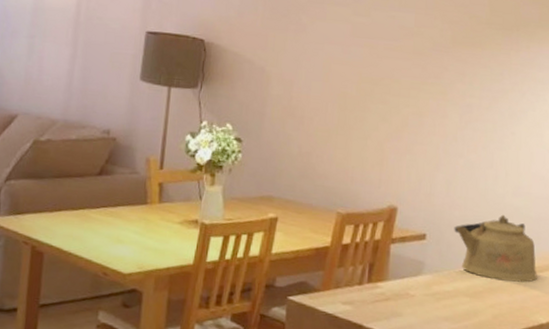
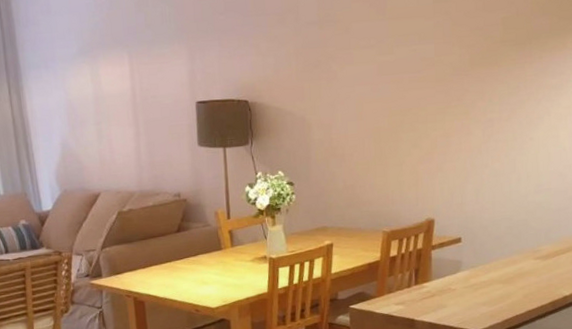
kettle: present [454,214,537,282] -> none [485,210,560,266]

